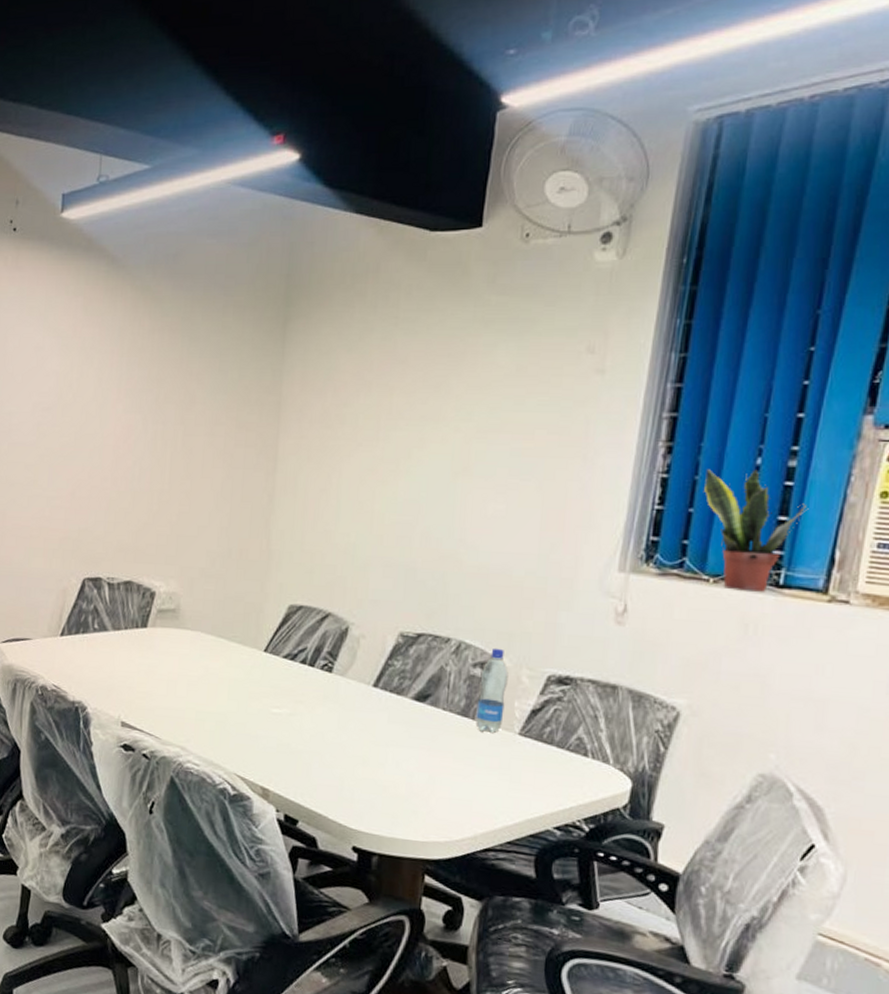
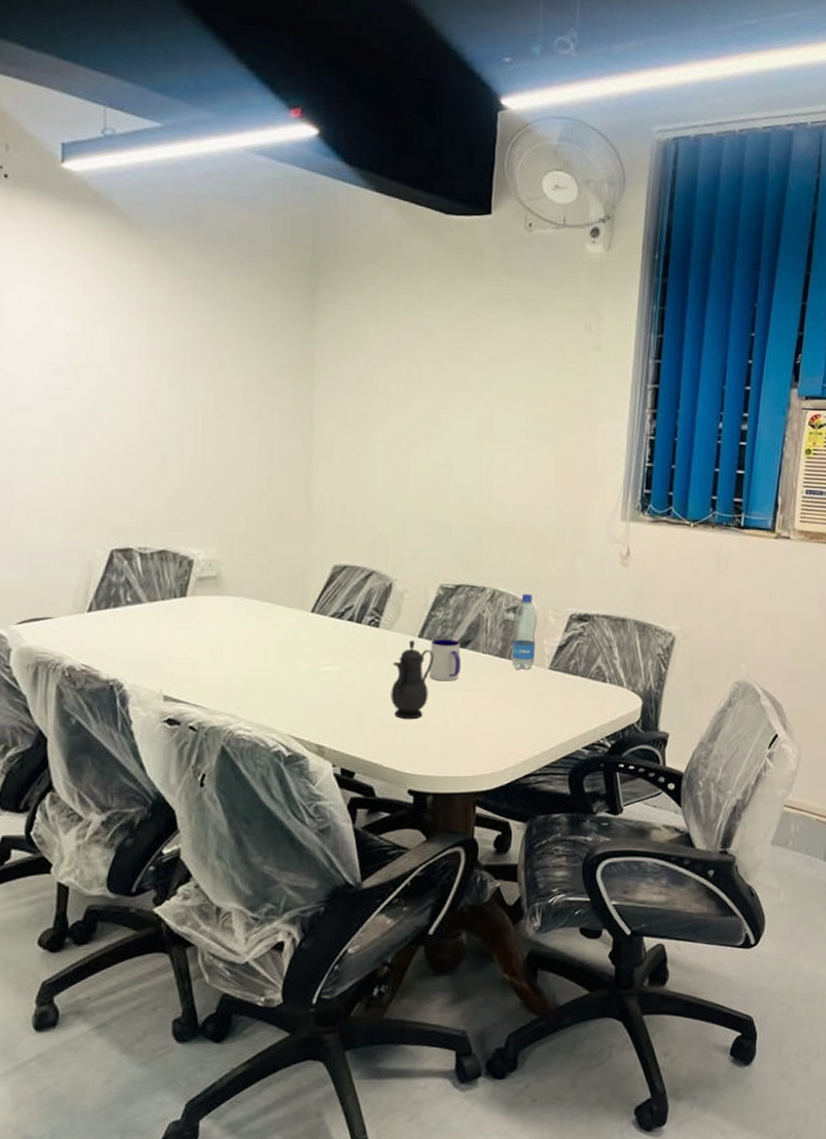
coffeepot: none [340,688,389,773] -> present [391,640,434,719]
mug: none [383,689,419,737] -> present [430,638,462,681]
potted plant: present [704,469,809,593] -> none [682,432,758,534]

